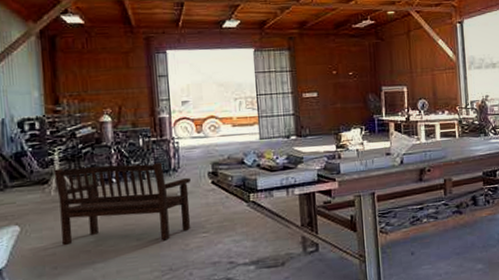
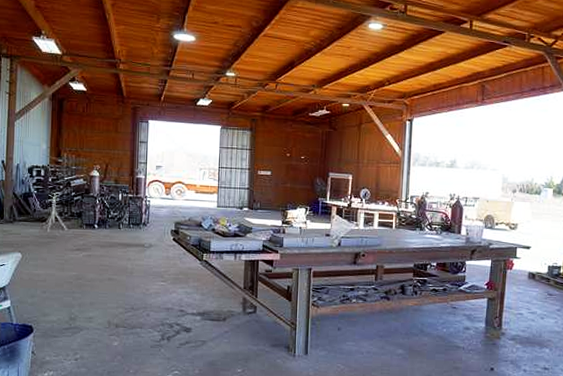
bench: present [54,163,191,246] -> none [51,211,156,283]

